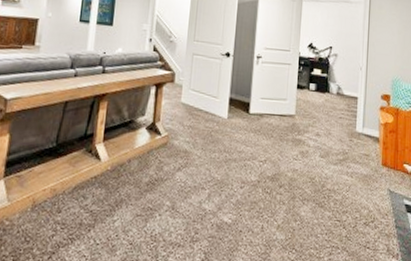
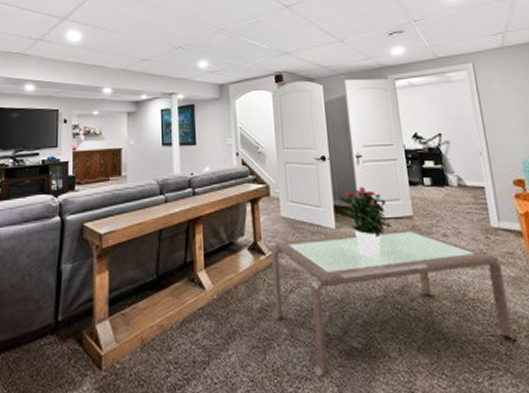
coffee table: none [158,125,357,245] -> present [272,230,517,377]
potted flower: none [234,84,276,147] -> present [338,186,392,257]

